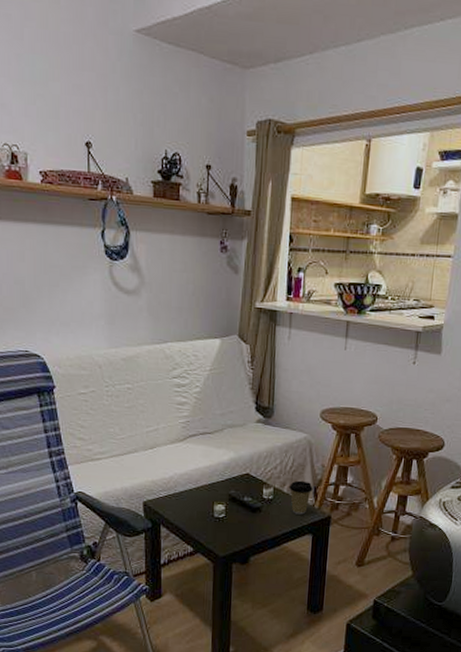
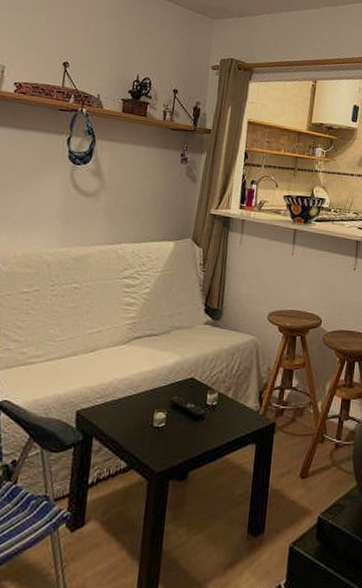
coffee cup: present [289,480,313,515] -> none [234,384,258,422]

